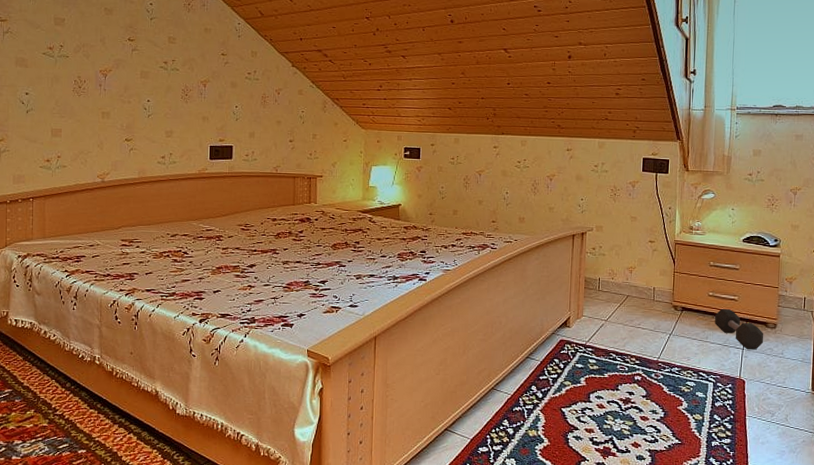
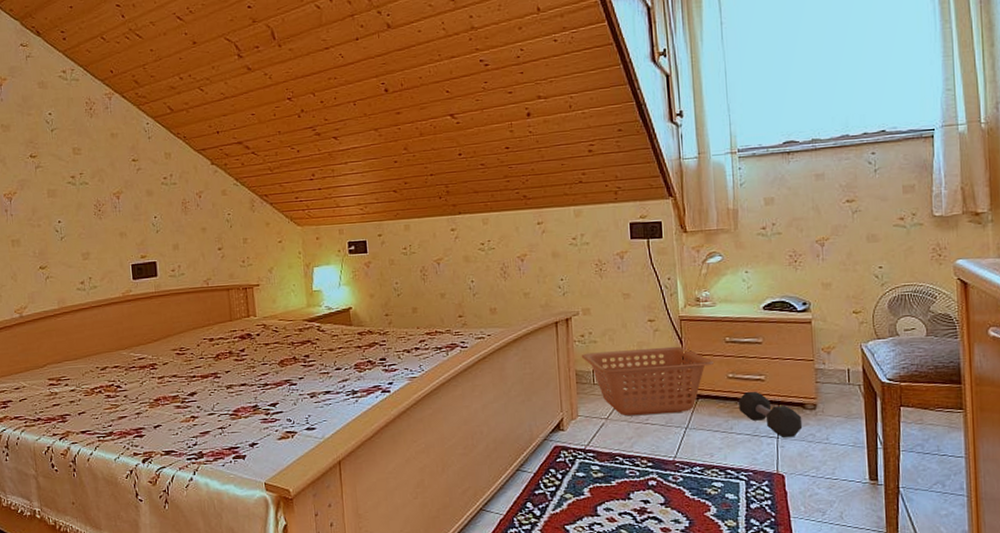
laundry basket: none [591,263,698,321] -> present [581,346,714,416]

